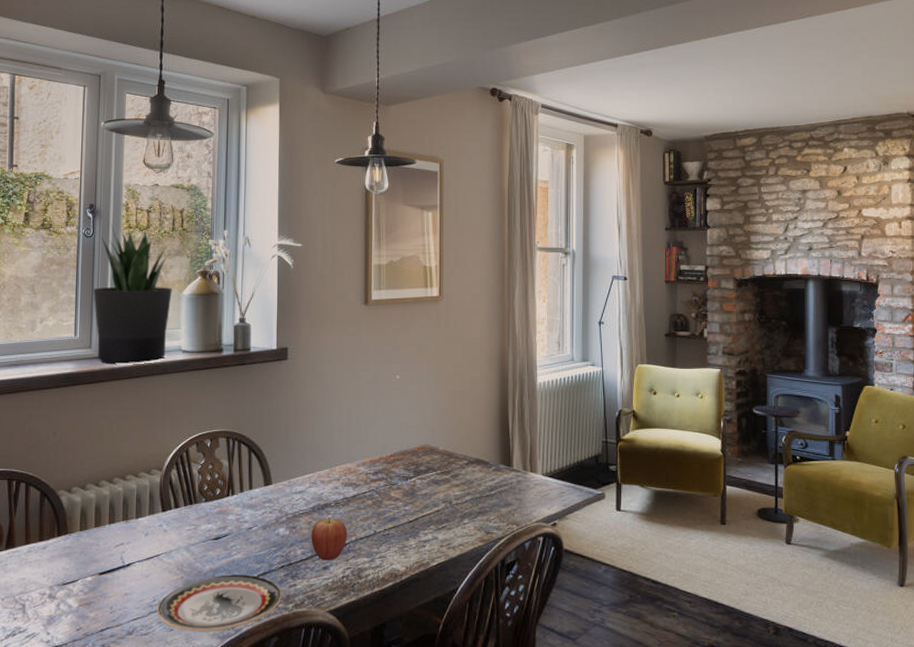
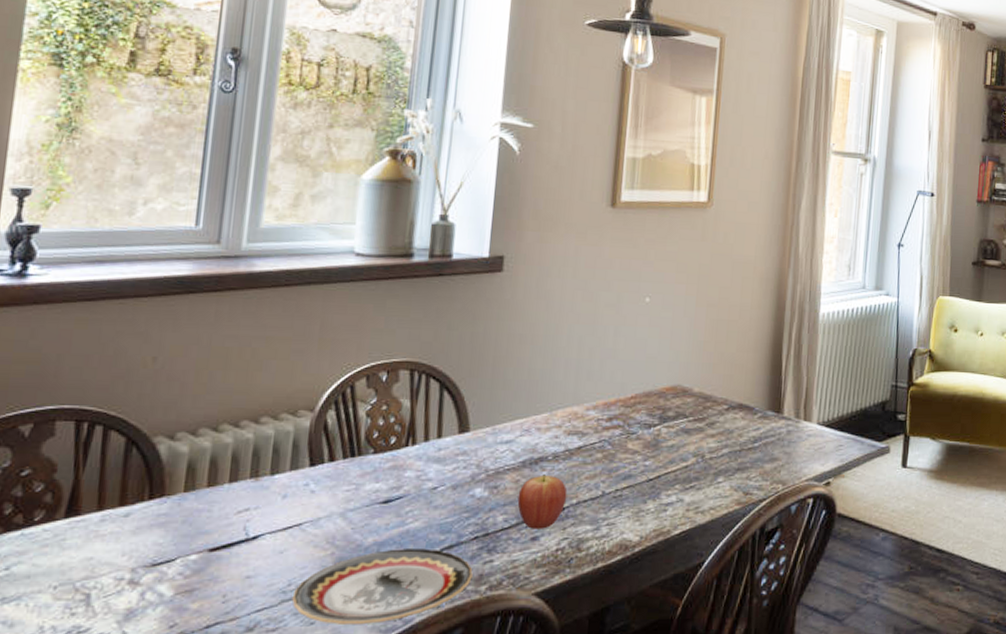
planter: present [93,224,172,364] -> none [228,77,349,268]

